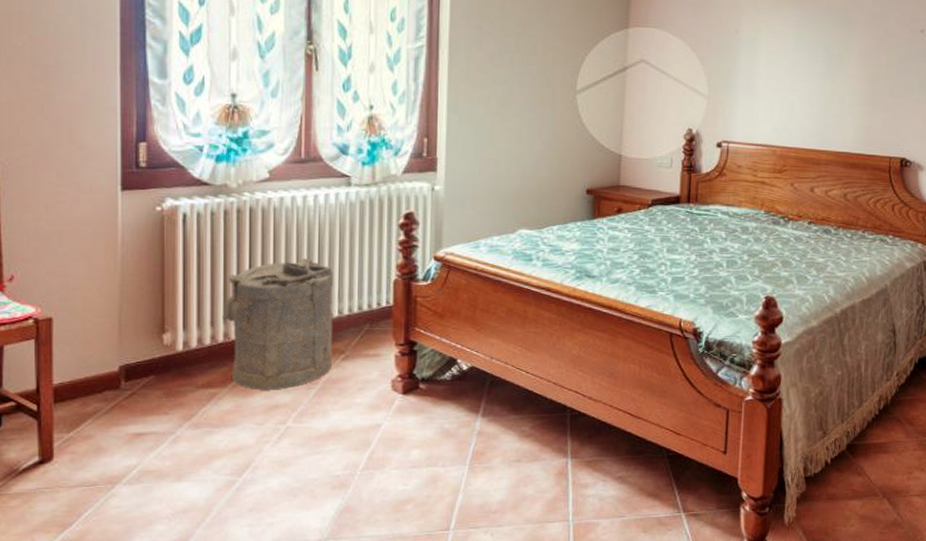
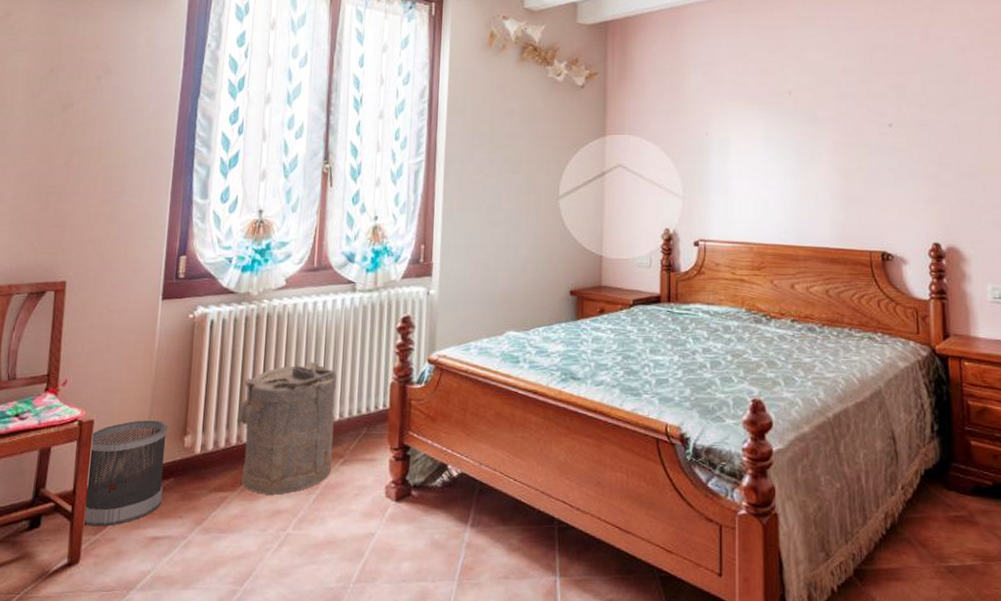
wastebasket: none [52,317,143,425] -> present [82,420,168,527]

